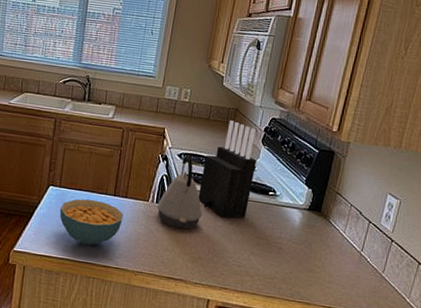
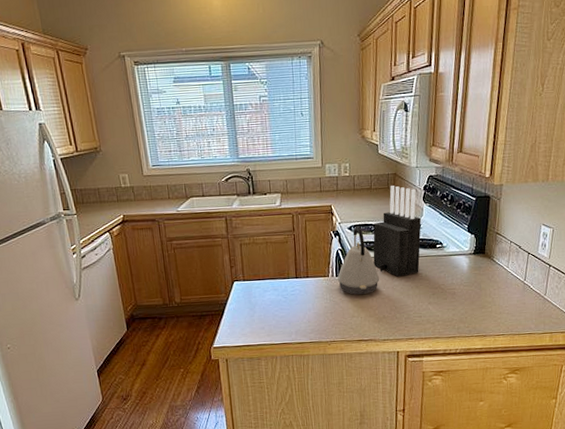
cereal bowl: present [59,199,124,246] -> none [248,286,309,328]

